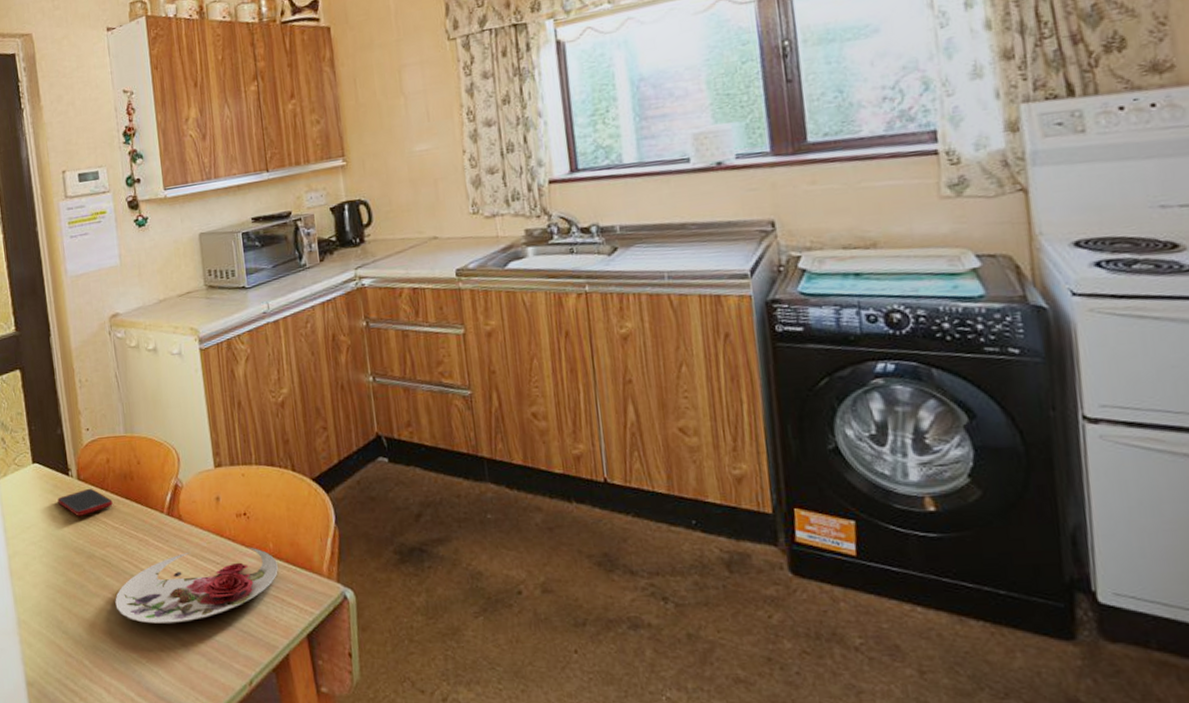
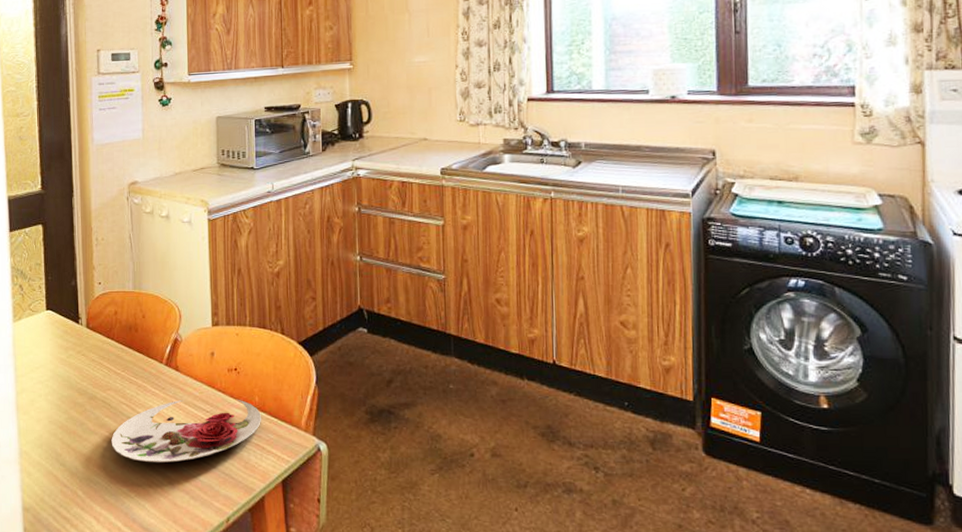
cell phone: present [57,488,113,516] -> none [66,336,117,361]

